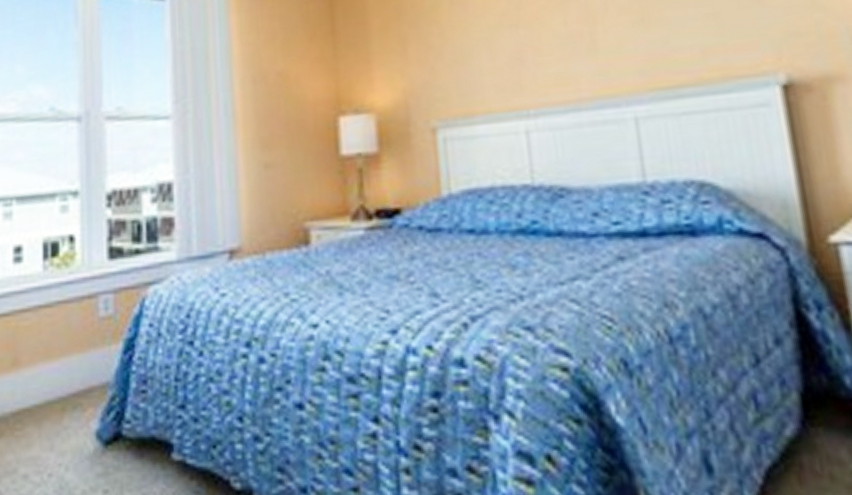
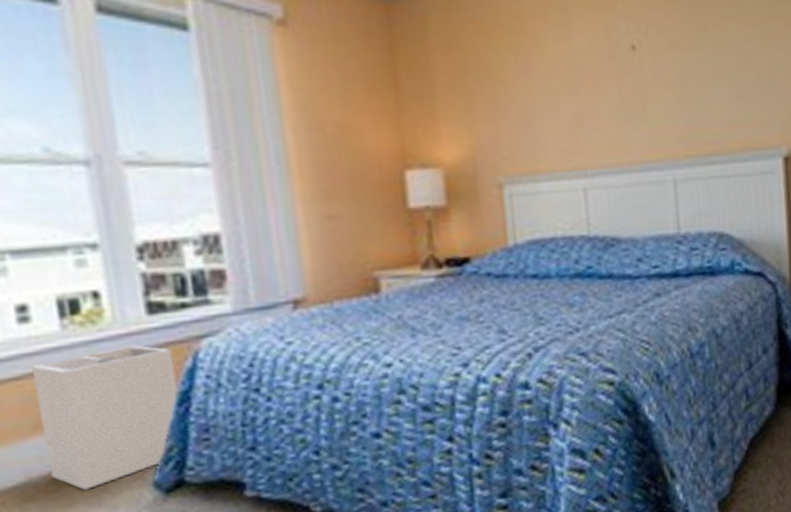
laundry hamper: none [17,290,126,432] -> present [31,346,180,490]

